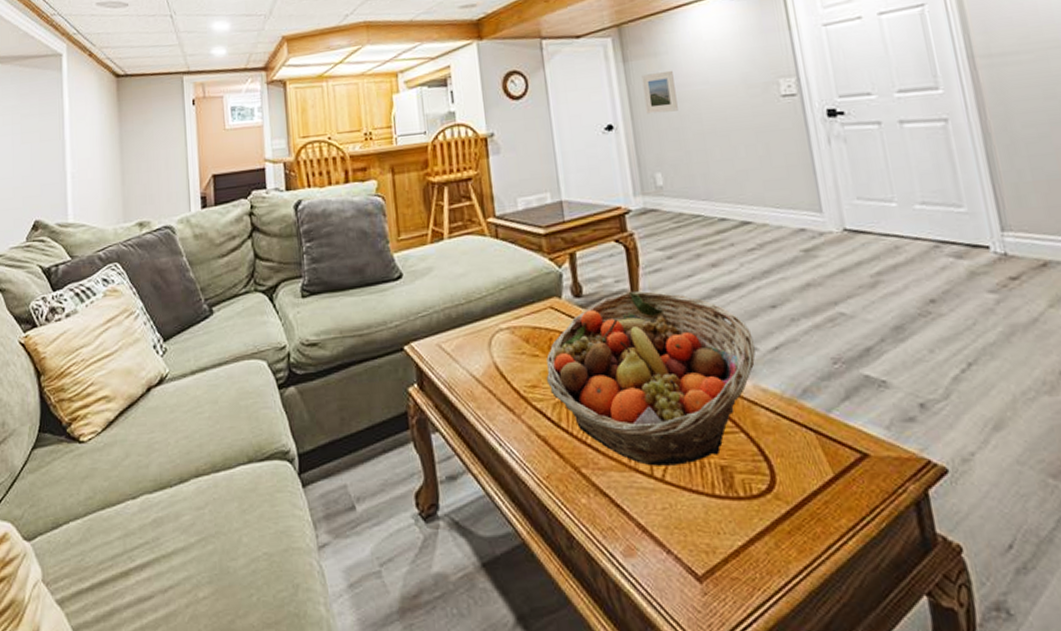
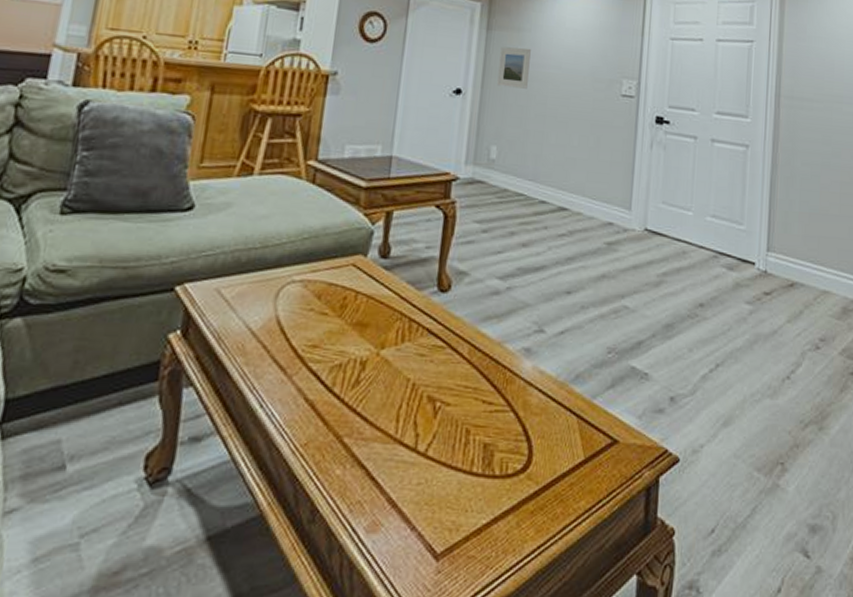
fruit basket: present [546,290,756,466] -> none [329,259,543,440]

